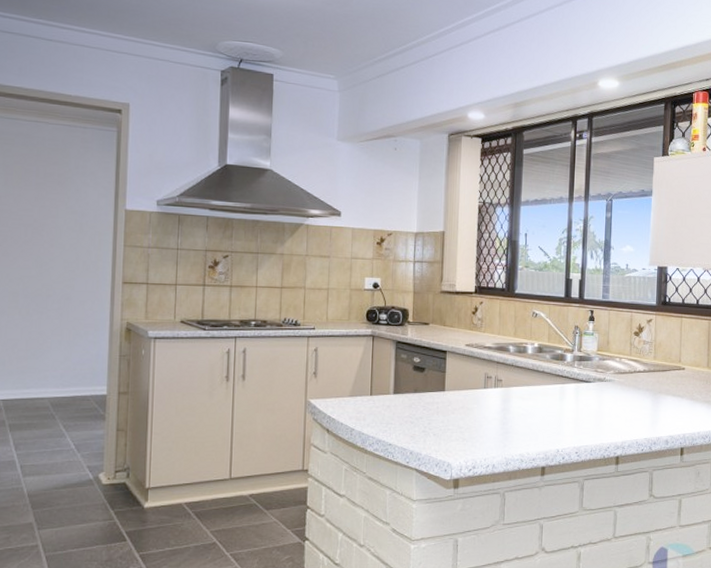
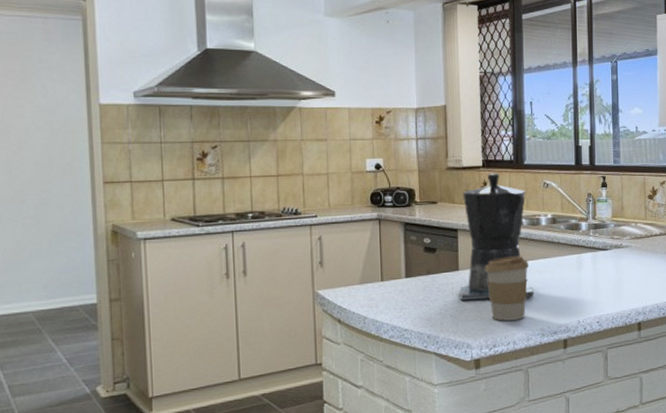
coffee maker: none [444,299,516,422] -> present [460,172,534,300]
coffee cup: none [470,381,513,444] -> present [485,255,529,321]

